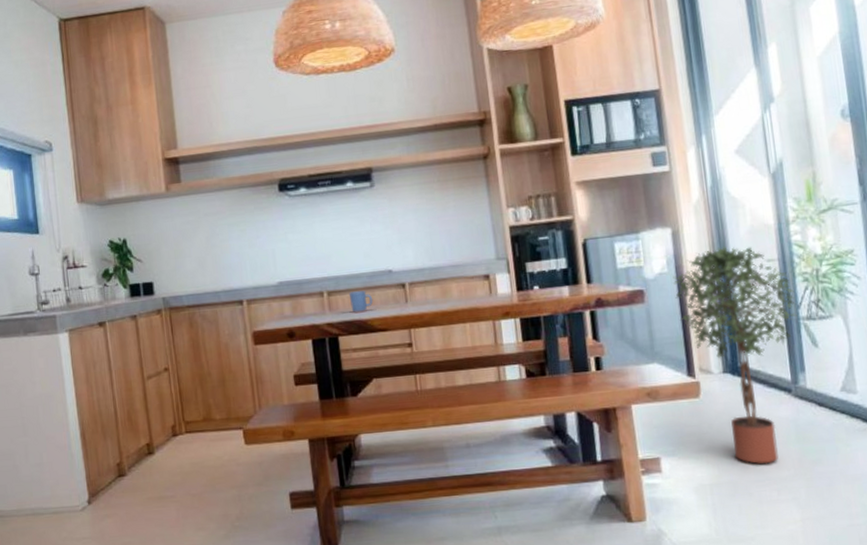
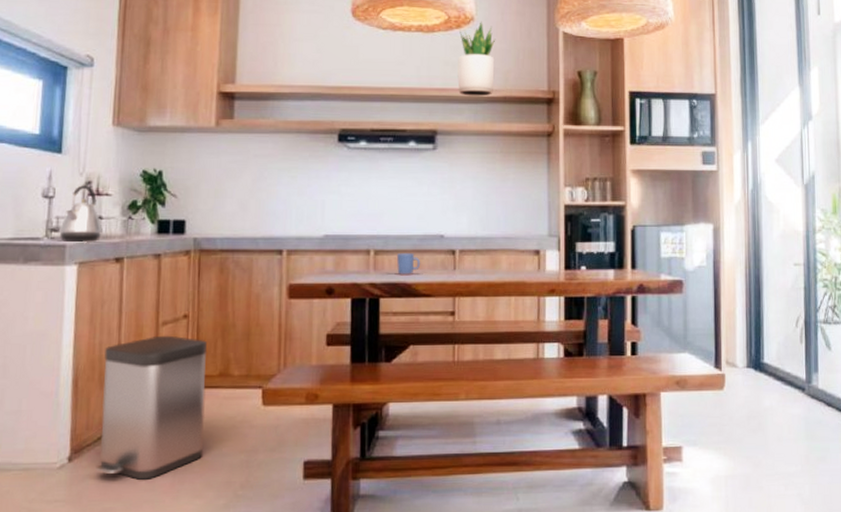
kettle: none [48,259,84,313] -> present [59,184,103,242]
pedal bin: none [103,387,199,517] -> present [94,335,208,480]
planter: none [381,52,423,129] -> present [457,22,496,97]
potted tree: present [673,245,797,464] -> none [710,246,816,459]

